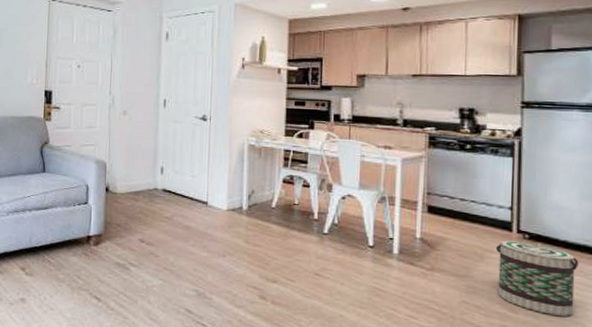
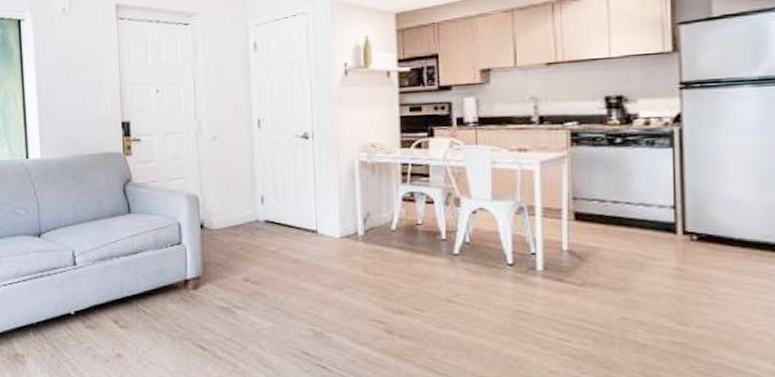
basket: present [496,240,579,316] -> none [659,244,759,325]

